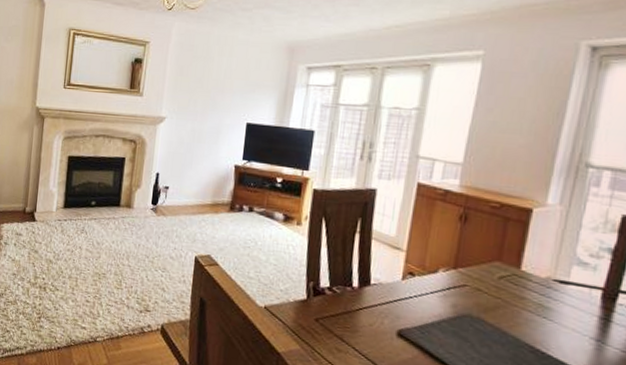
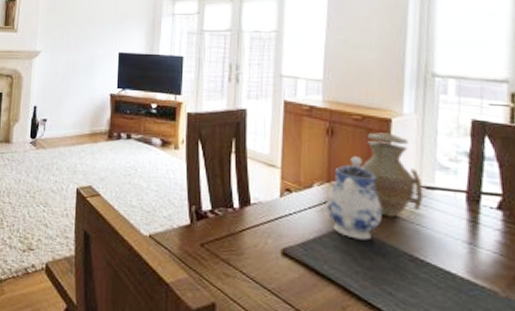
teapot: none [449,245,509,329] -> present [326,157,382,241]
vase: none [492,222,556,309] -> present [360,132,424,218]

